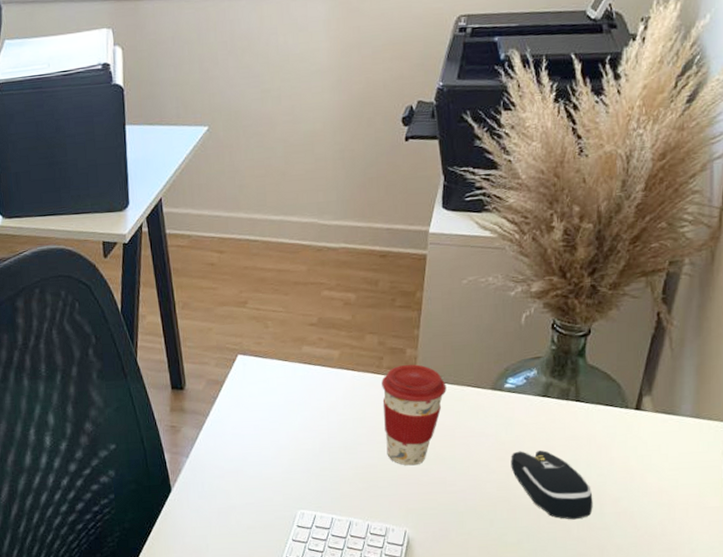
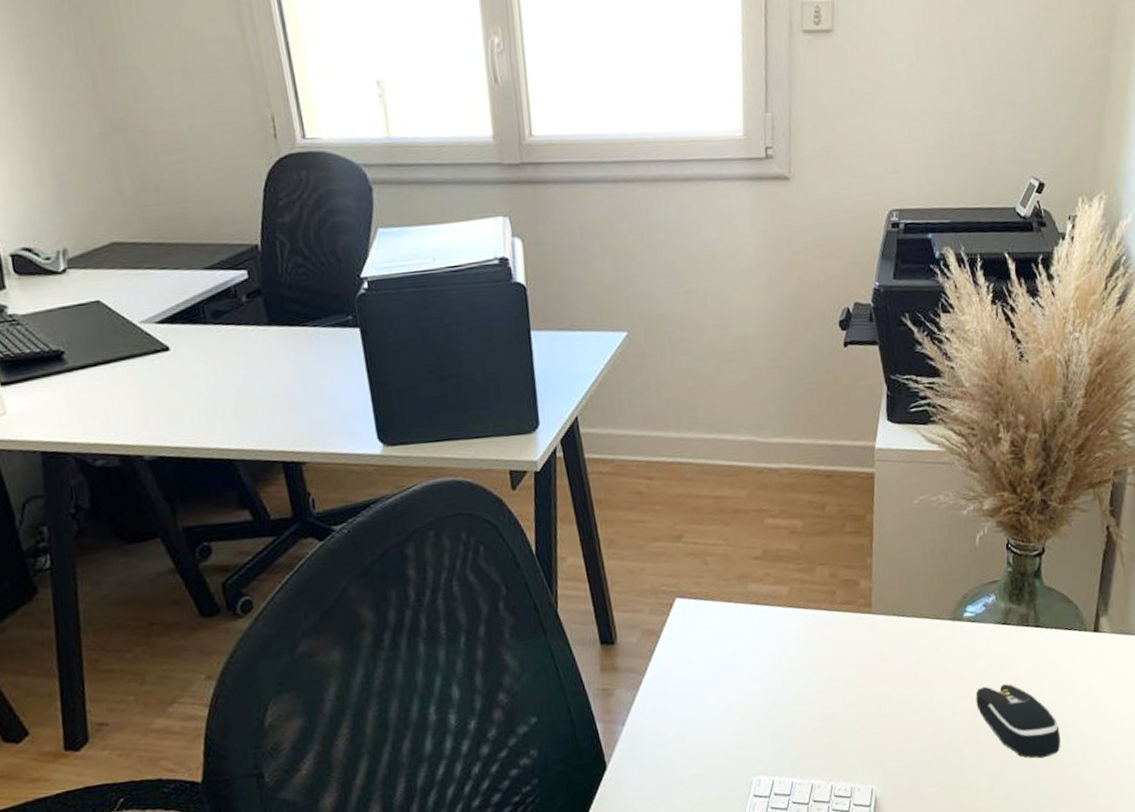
coffee cup: present [382,364,447,466] -> none [836,597,905,714]

